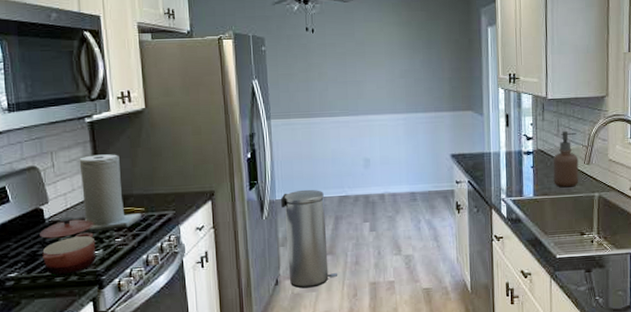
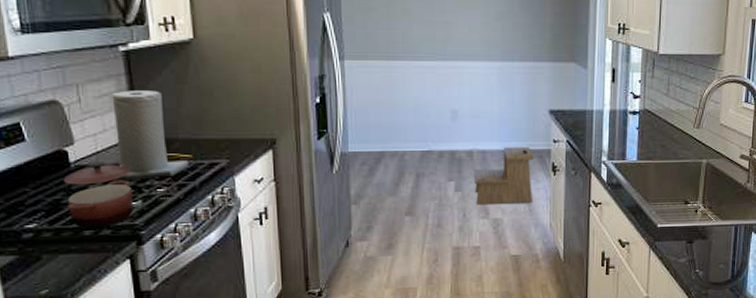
pedal bin: present [281,189,338,289] -> none [354,142,418,252]
step stool: none [386,188,440,242] -> present [473,147,535,204]
soap dispenser: present [553,130,579,188] -> none [659,90,689,152]

